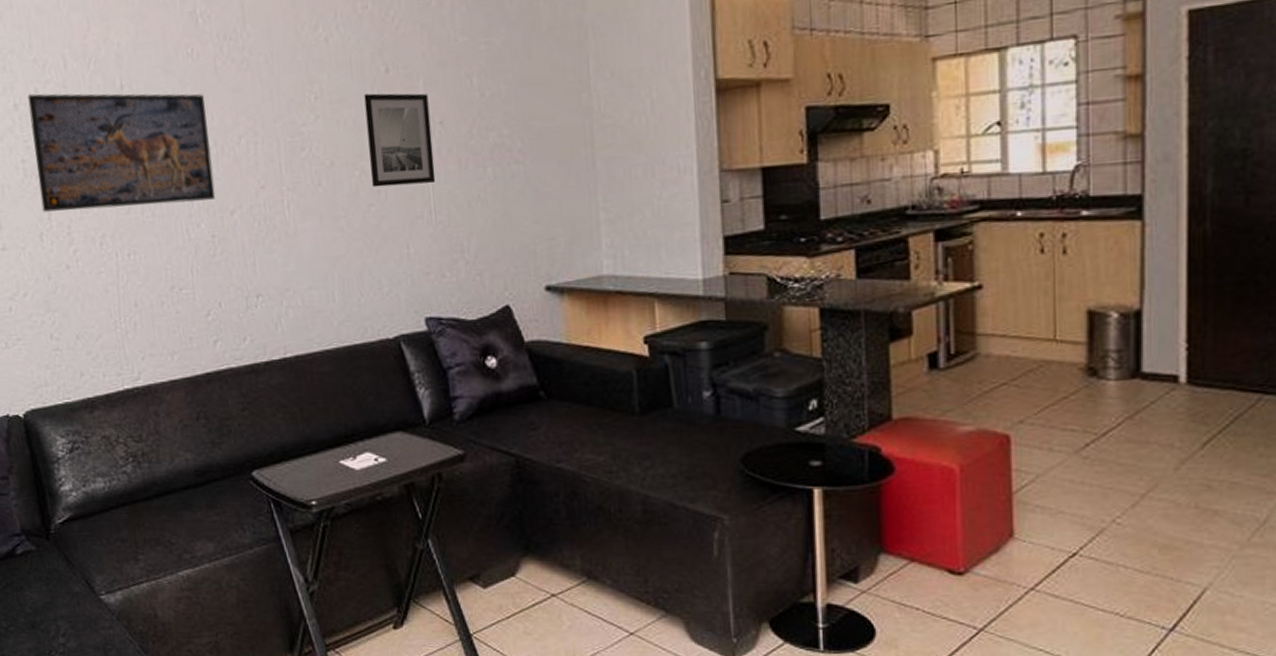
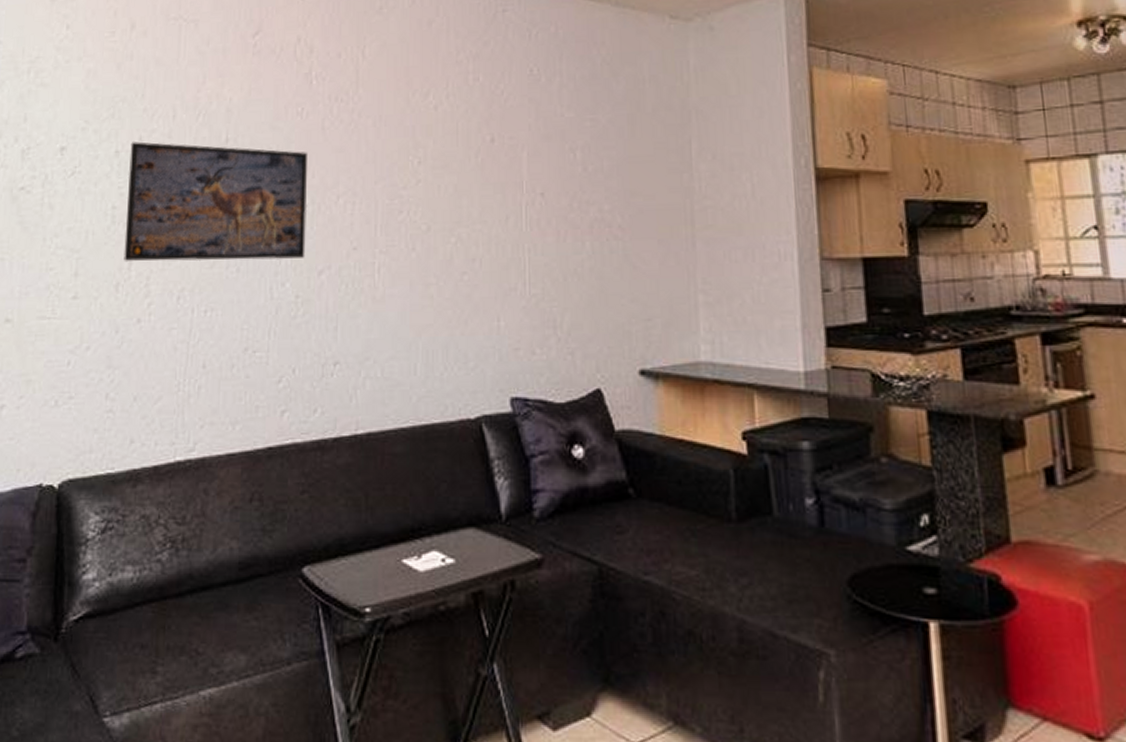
wall art: present [364,93,436,188] -> none [467,161,533,255]

